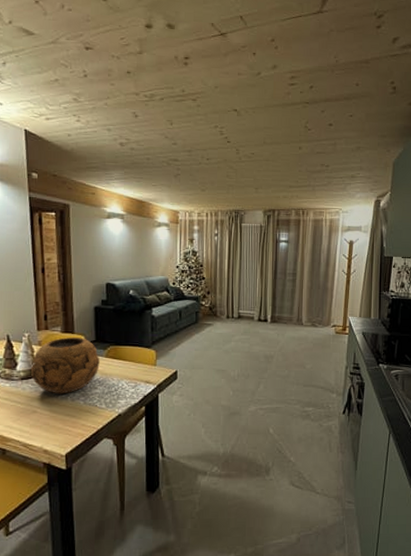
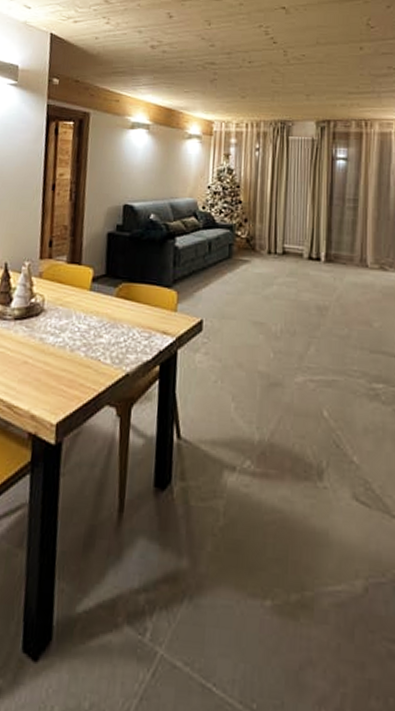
decorative bowl: present [30,337,100,394] -> none [26,269,109,342]

